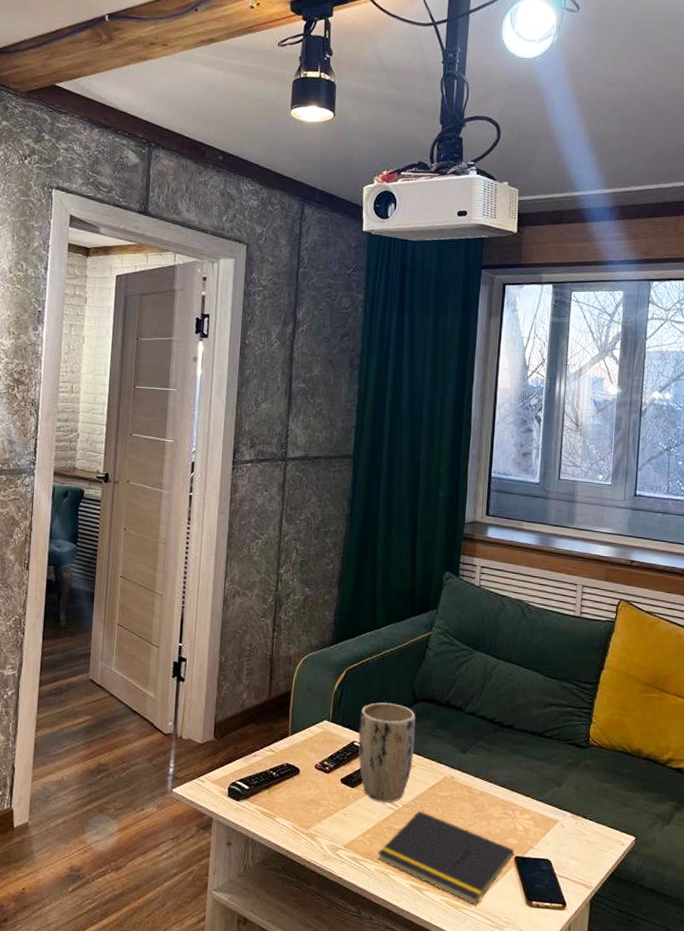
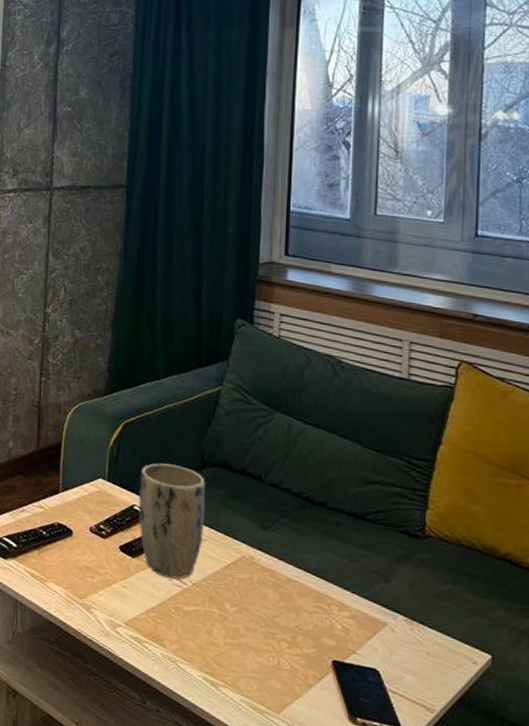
notepad: present [377,811,515,906] -> none [164,592,332,713]

